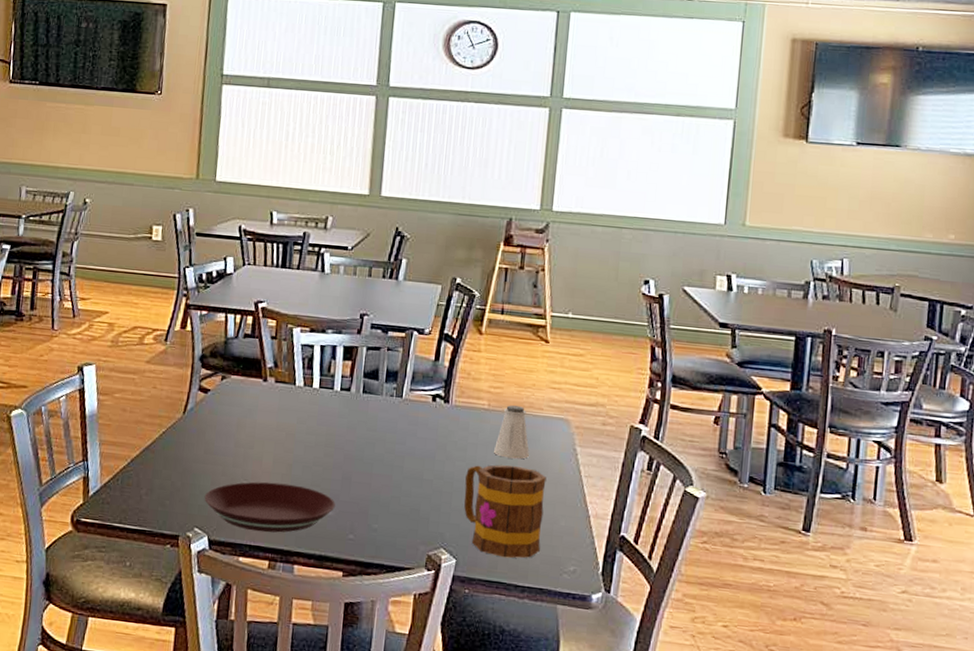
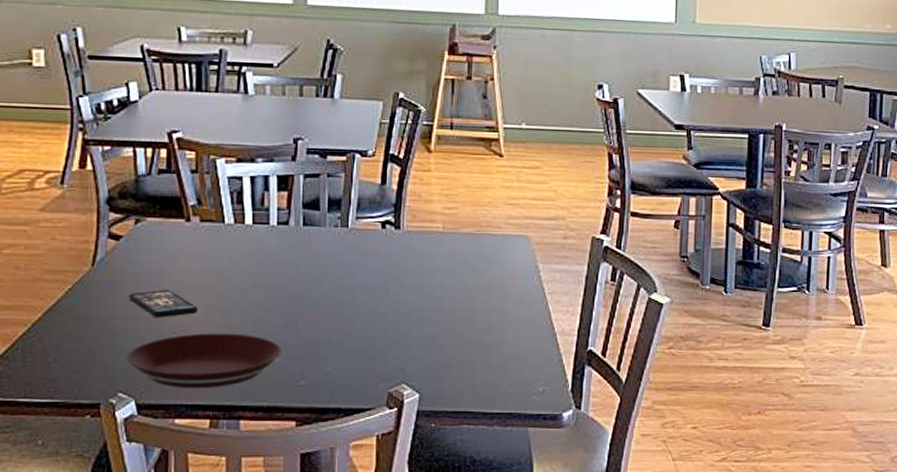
smartphone: none [211,440,267,465] -> present [129,290,198,318]
mug: present [464,464,546,558] -> none [422,289,509,386]
saltshaker: present [494,405,530,460] -> none [452,226,491,282]

